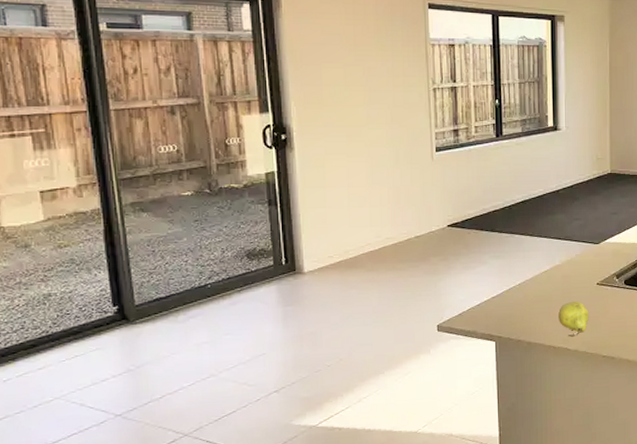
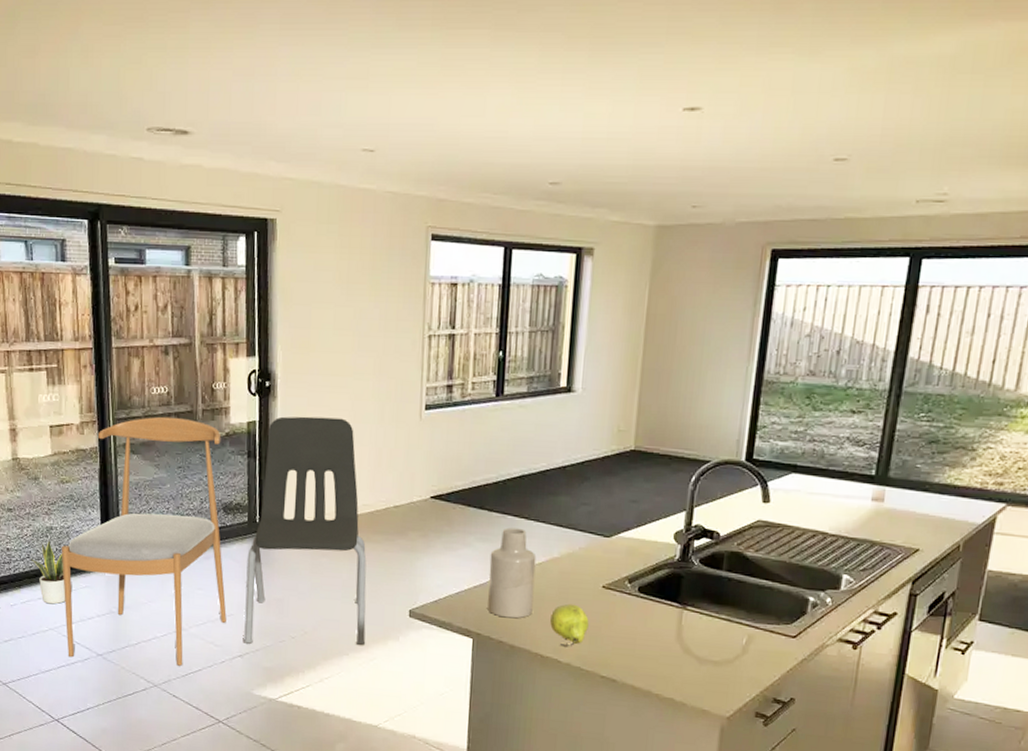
potted plant: none [24,306,73,373] -> present [30,539,66,605]
dining chair: none [63,173,259,424] -> present [61,416,227,666]
dining chair: none [276,164,400,379] -> present [244,416,367,646]
vase: none [503,244,543,320] -> present [487,527,537,619]

